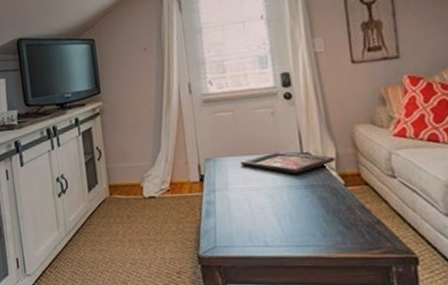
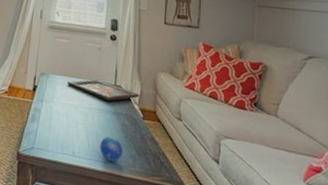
decorative orb: none [296,214,327,244] -> present [99,136,123,162]

